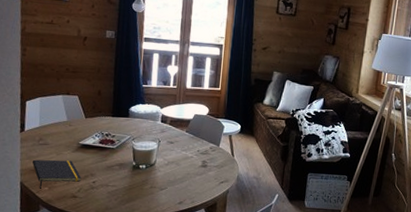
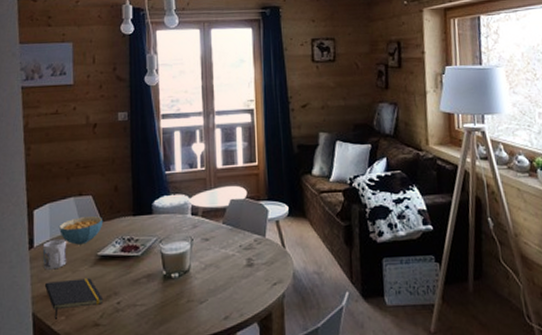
mug: none [32,126,53,151] -> present [42,238,67,270]
cereal bowl: none [48,112,87,134] -> present [59,216,104,245]

